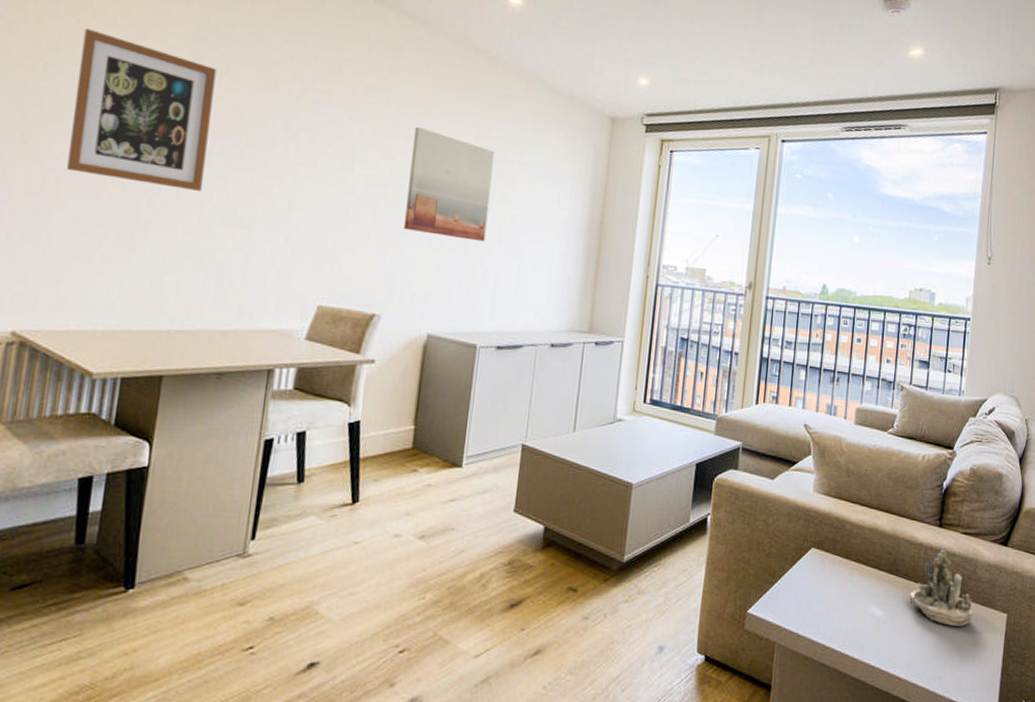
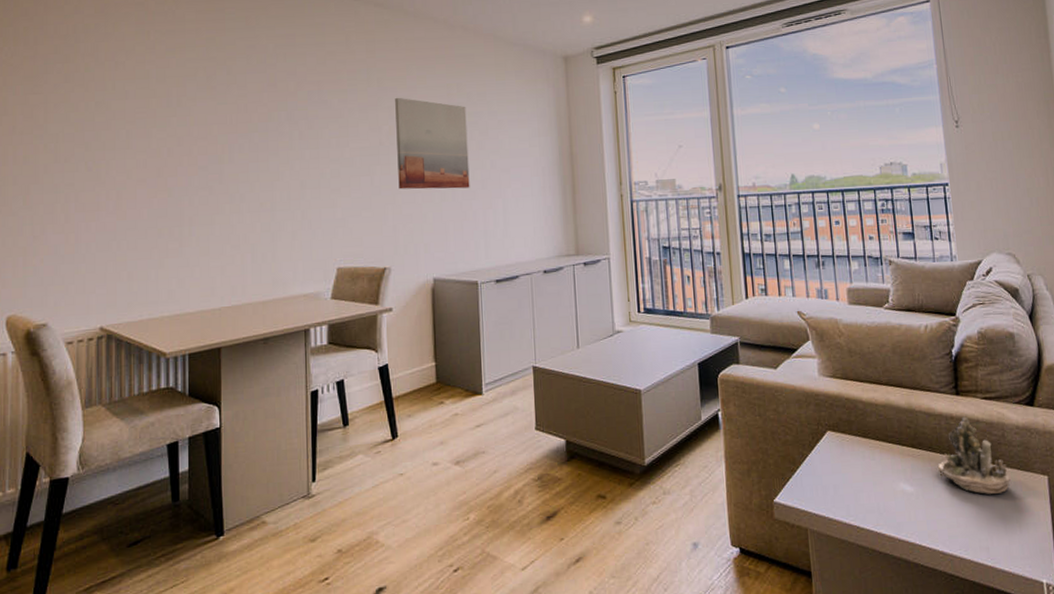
wall art: present [67,28,217,192] -> none [121,68,229,187]

